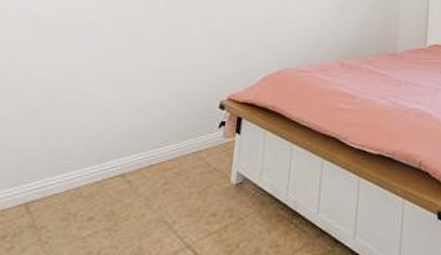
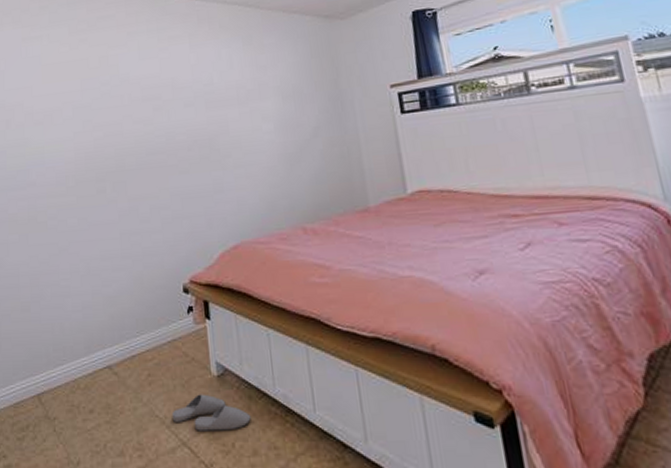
slippers: none [180,200,260,235] -> present [171,394,251,431]

